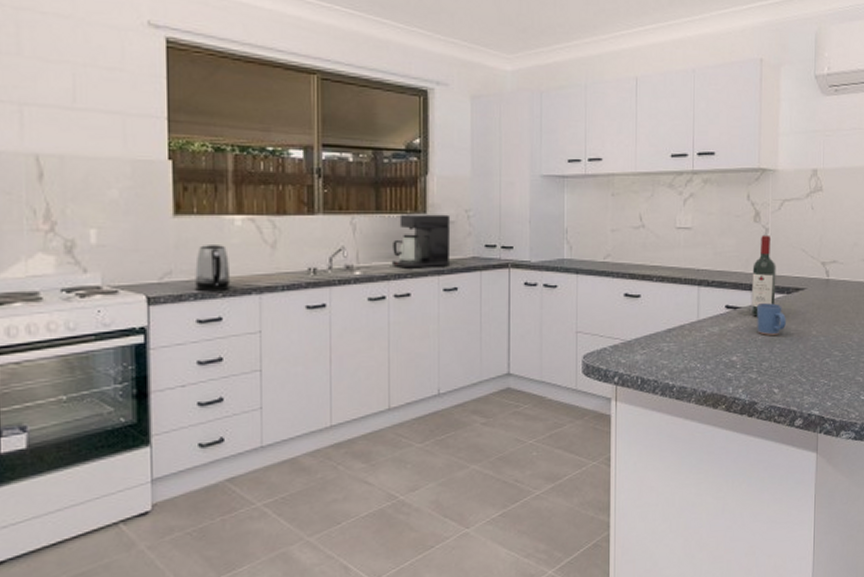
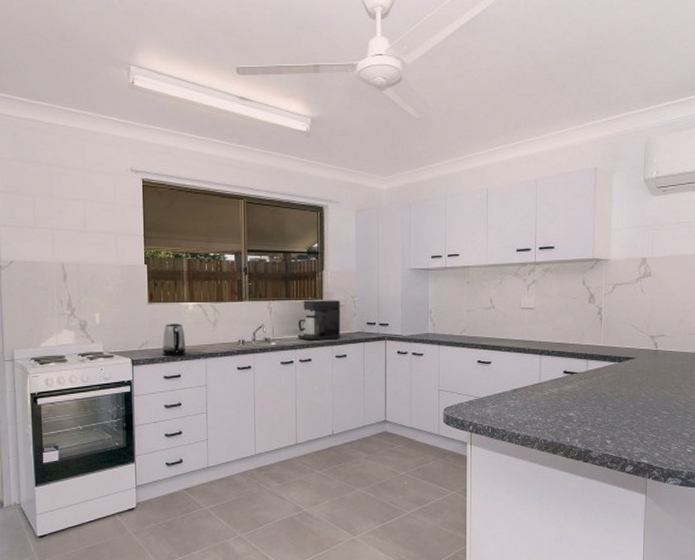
wine bottle: present [750,235,776,317] -> none [586,313,609,381]
mug: present [757,303,786,335] -> none [591,370,618,396]

